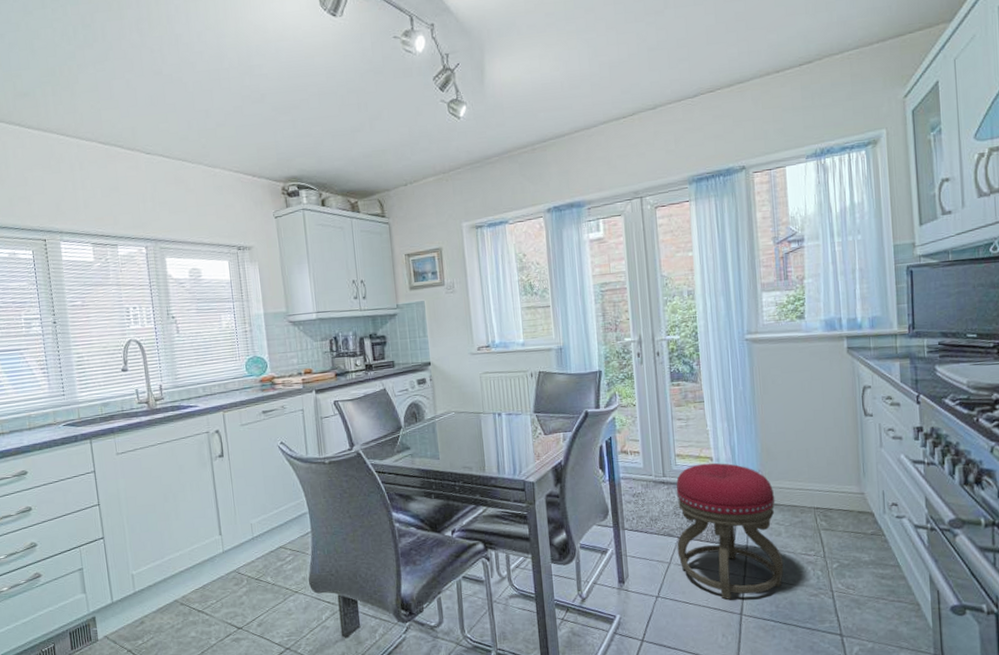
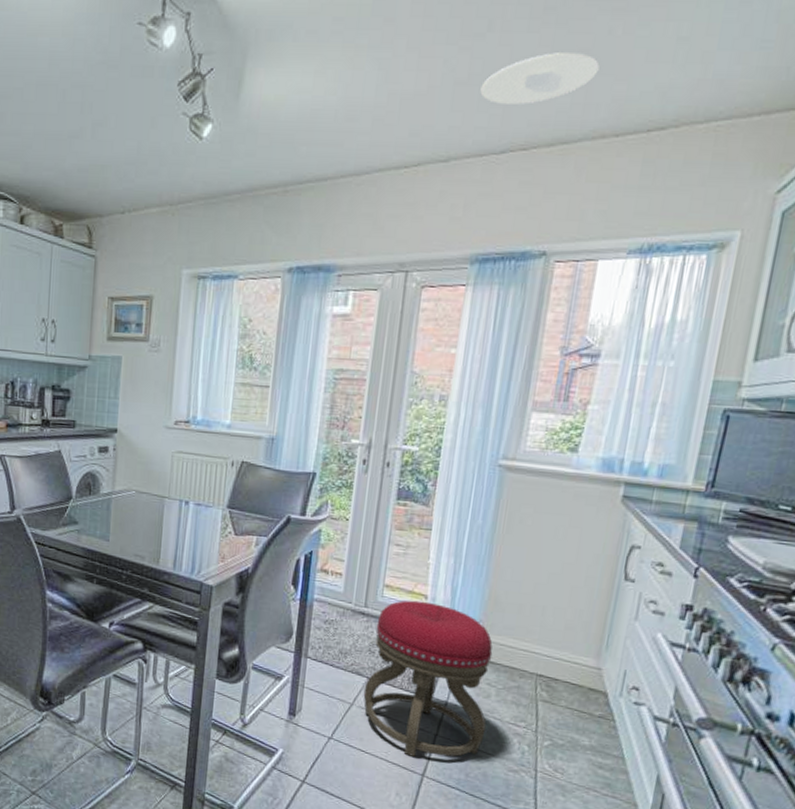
recessed light: none [668,15,753,61] -> present [480,53,600,104]

